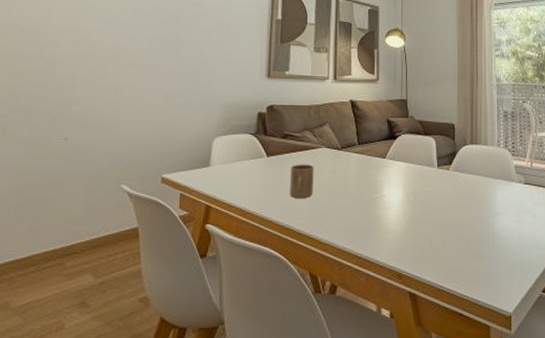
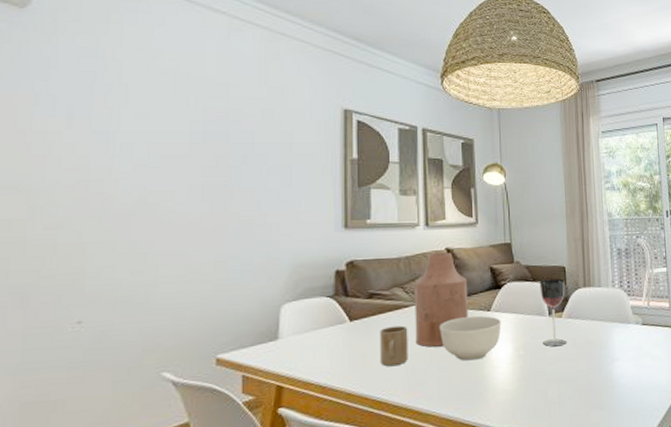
vase: none [320,104,367,186] -> present [414,252,469,348]
bowl: none [341,161,395,201] -> present [439,315,502,361]
wineglass: none [430,134,454,196] -> present [539,278,566,347]

